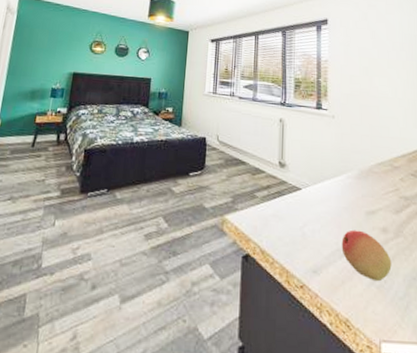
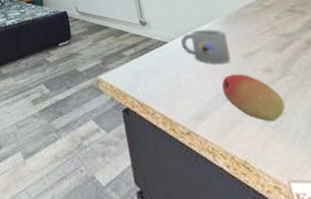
mug: none [314,180,356,218] -> present [180,29,231,64]

